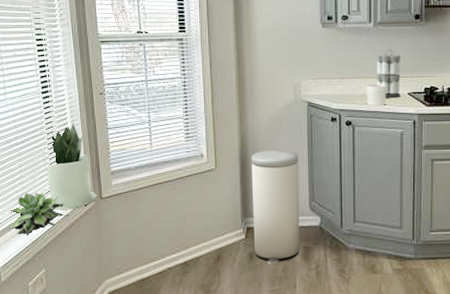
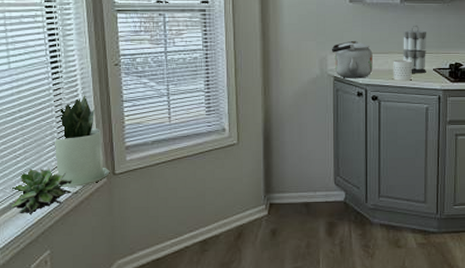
pedal bin: present [251,149,300,264] -> none [275,124,324,241]
kettle: none [304,65,346,104] -> present [331,40,373,78]

